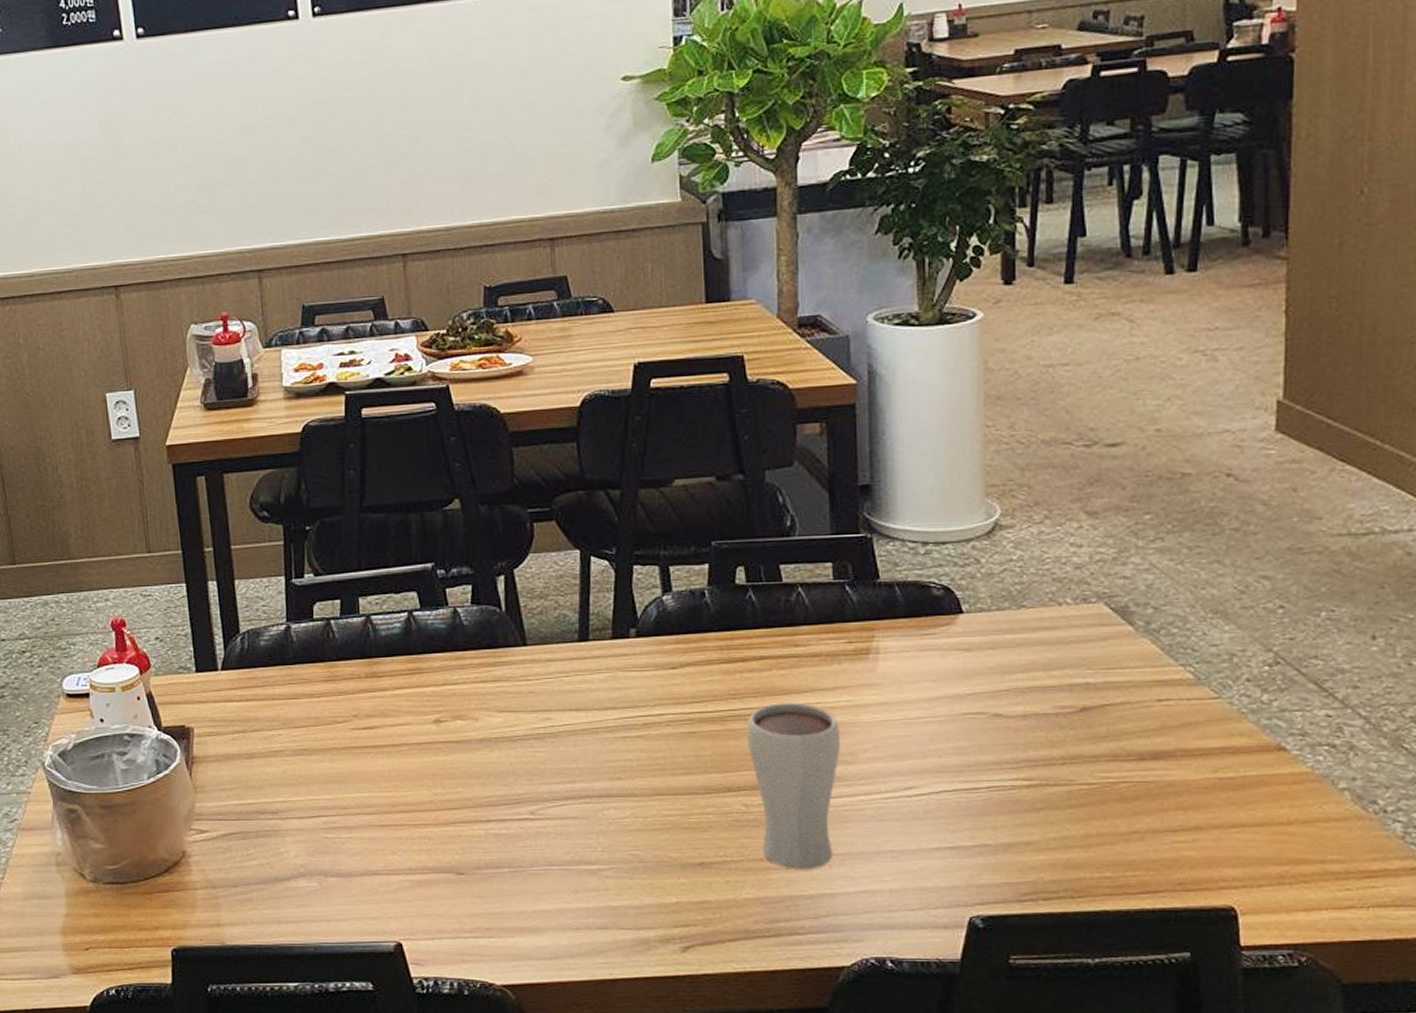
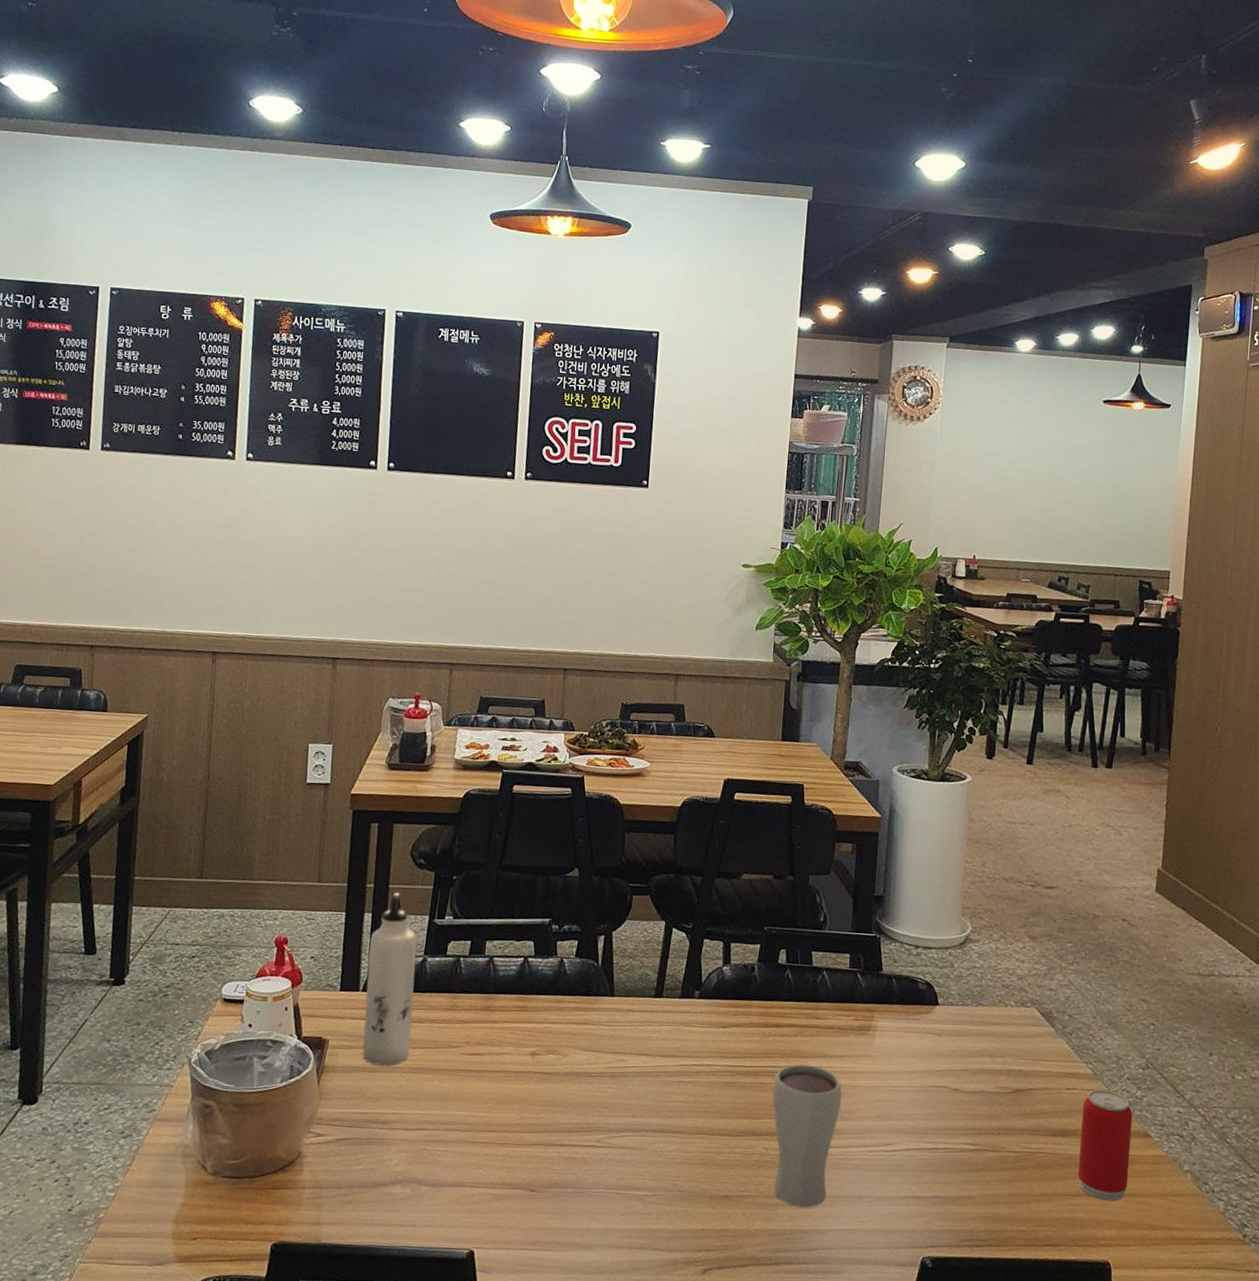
water bottle: none [219,553,290,751] -> present [362,892,417,1066]
beverage can: none [1181,698,1257,834] -> present [1077,1090,1133,1202]

